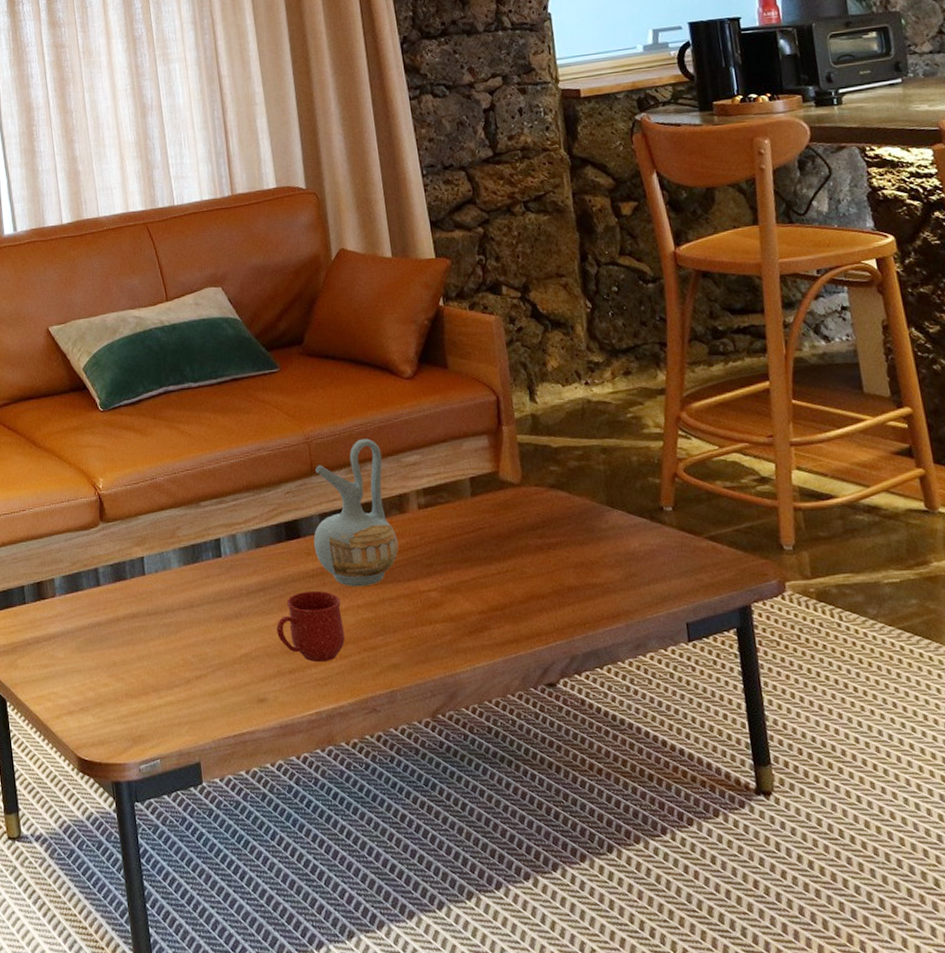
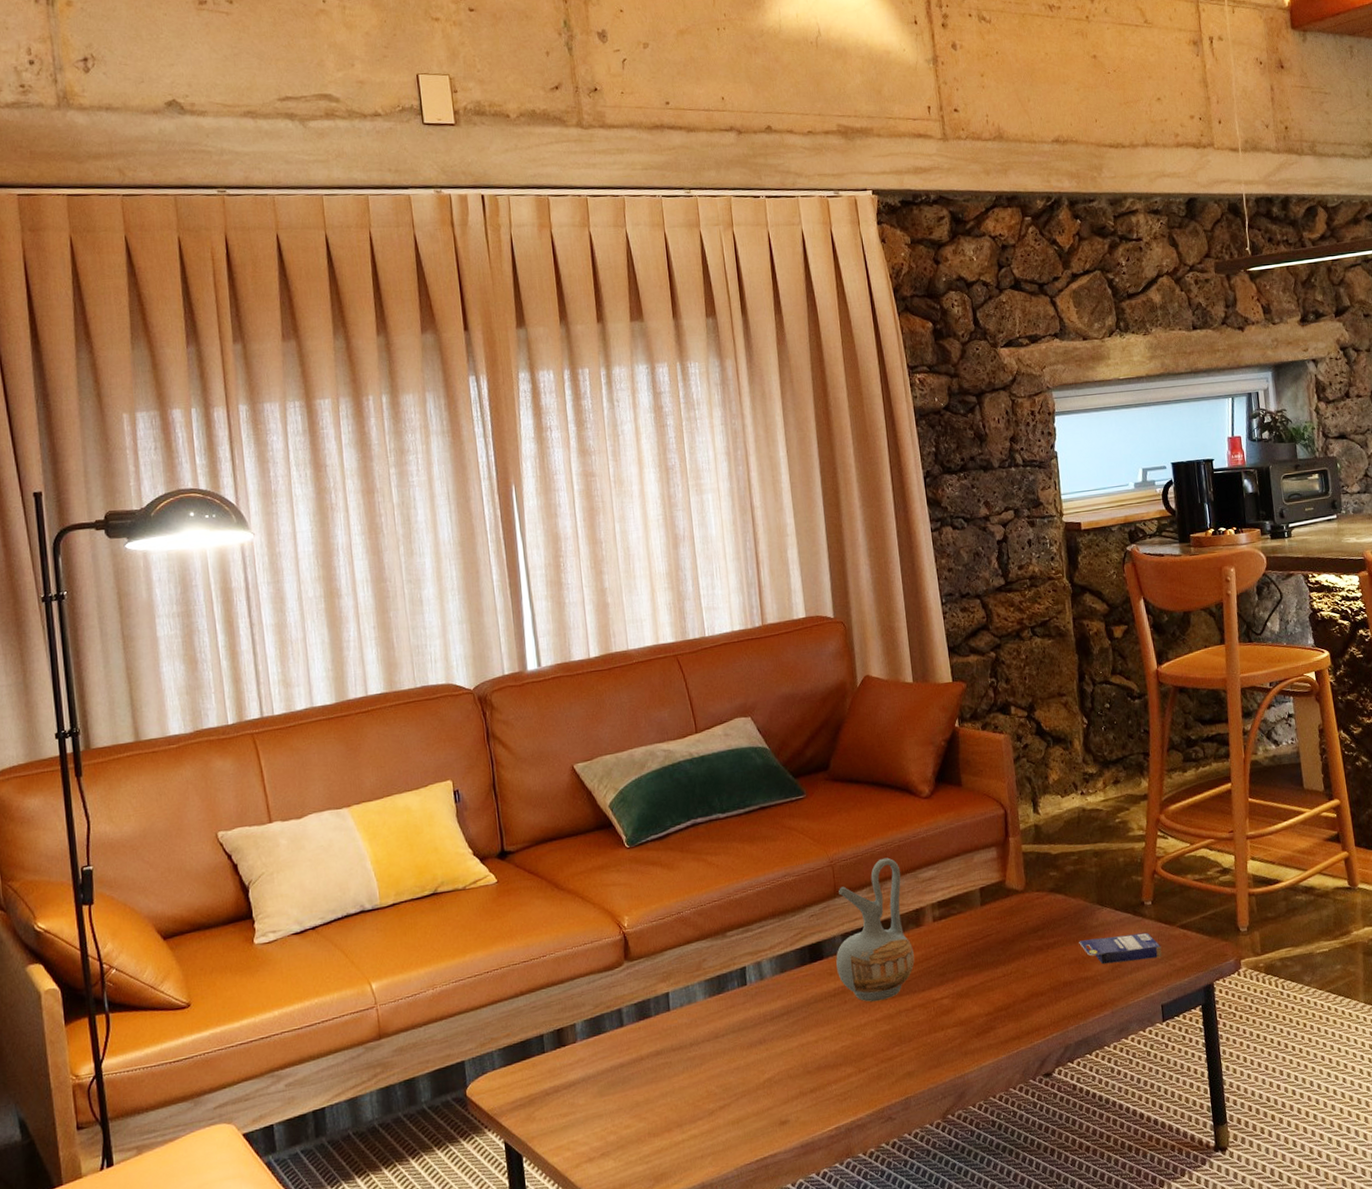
mug: present [276,590,345,663] -> none [799,1009,864,1079]
small box: none [585,541,686,572] -> present [1079,932,1162,965]

